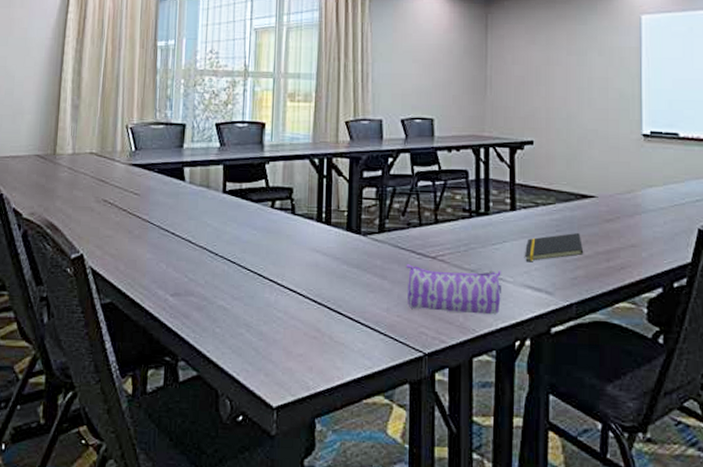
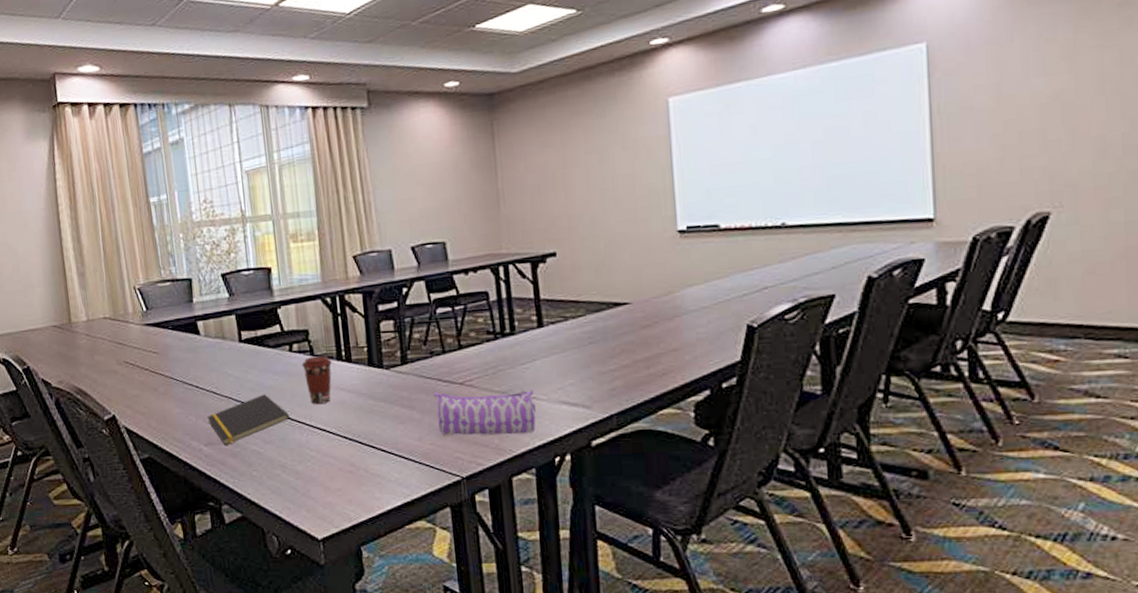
notepad: none [178,248,263,297] -> present [207,394,290,445]
coffee cup: none [281,215,312,264] -> present [301,356,333,404]
notepad: present [525,233,584,261] -> none [557,343,621,377]

